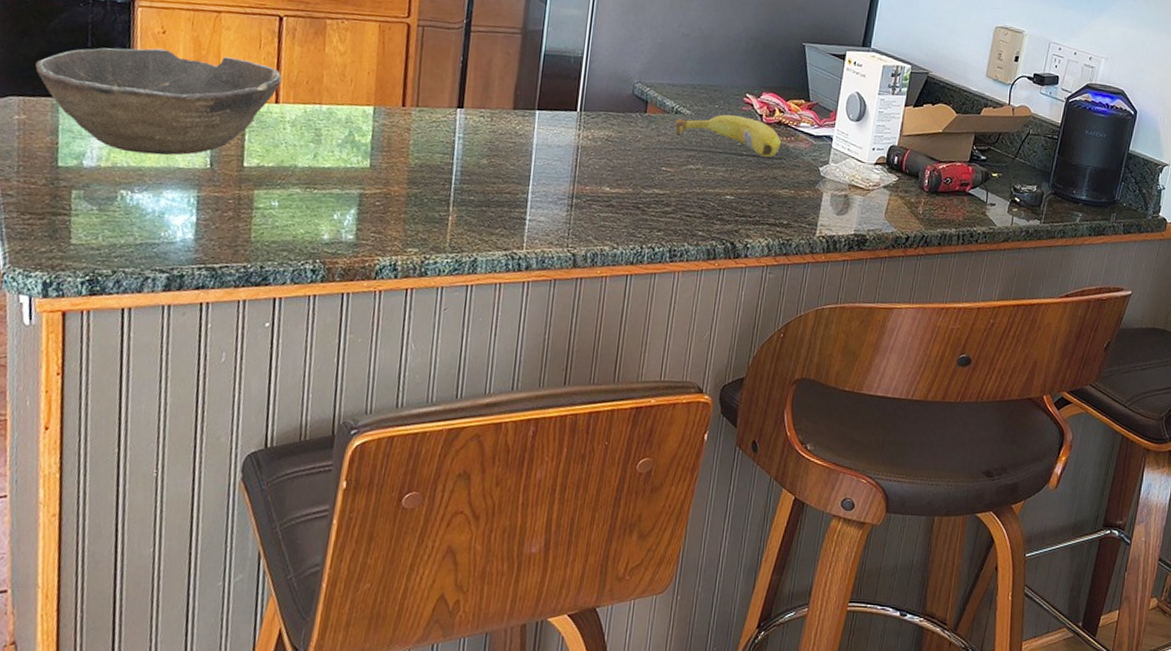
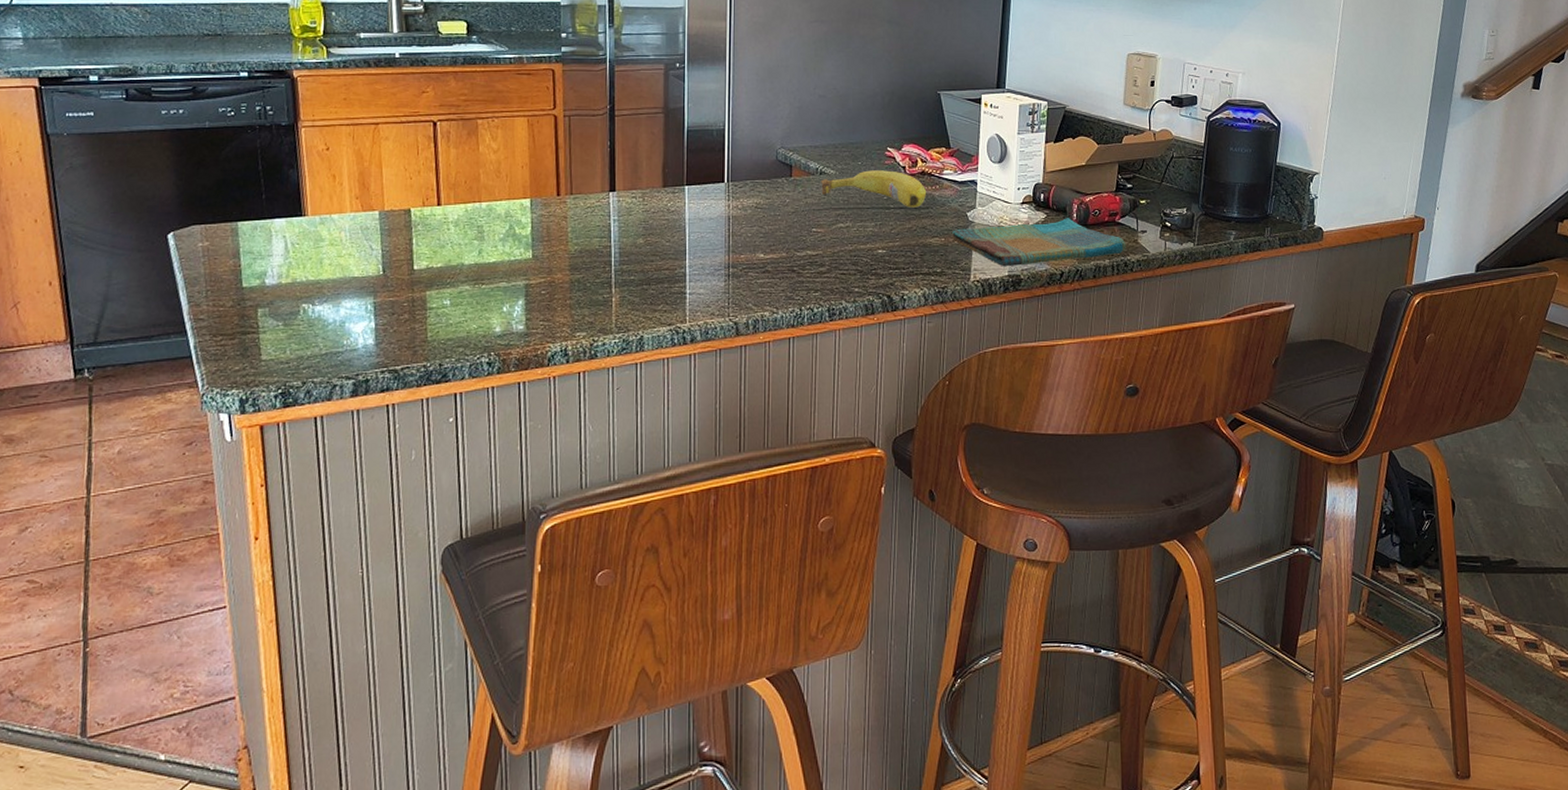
bowl: present [35,47,283,156] -> none [213,165,442,267]
dish towel: none [801,182,974,226] -> present [951,218,1126,267]

